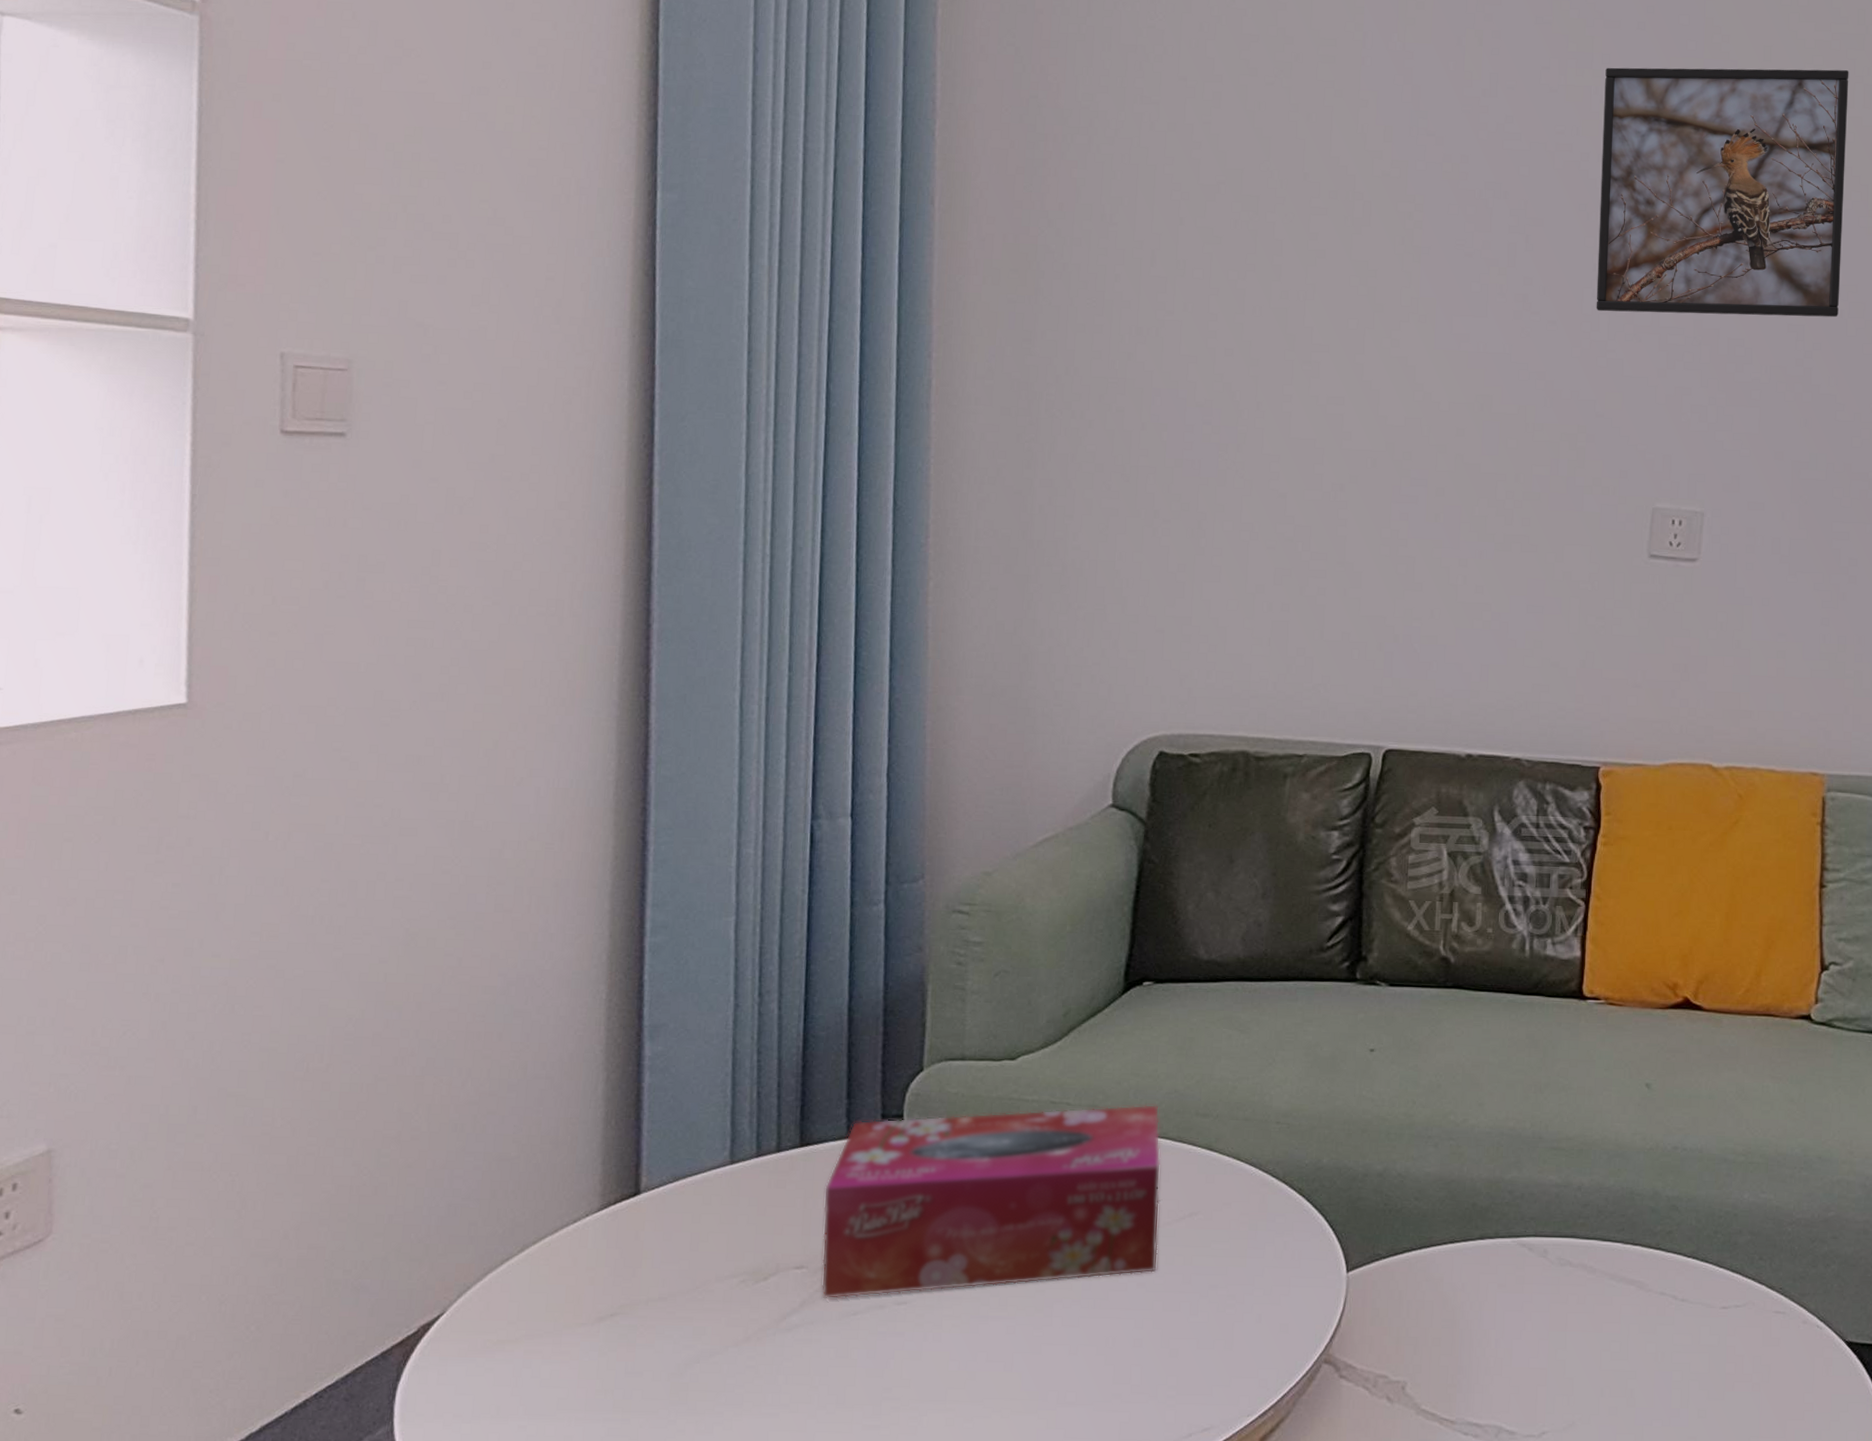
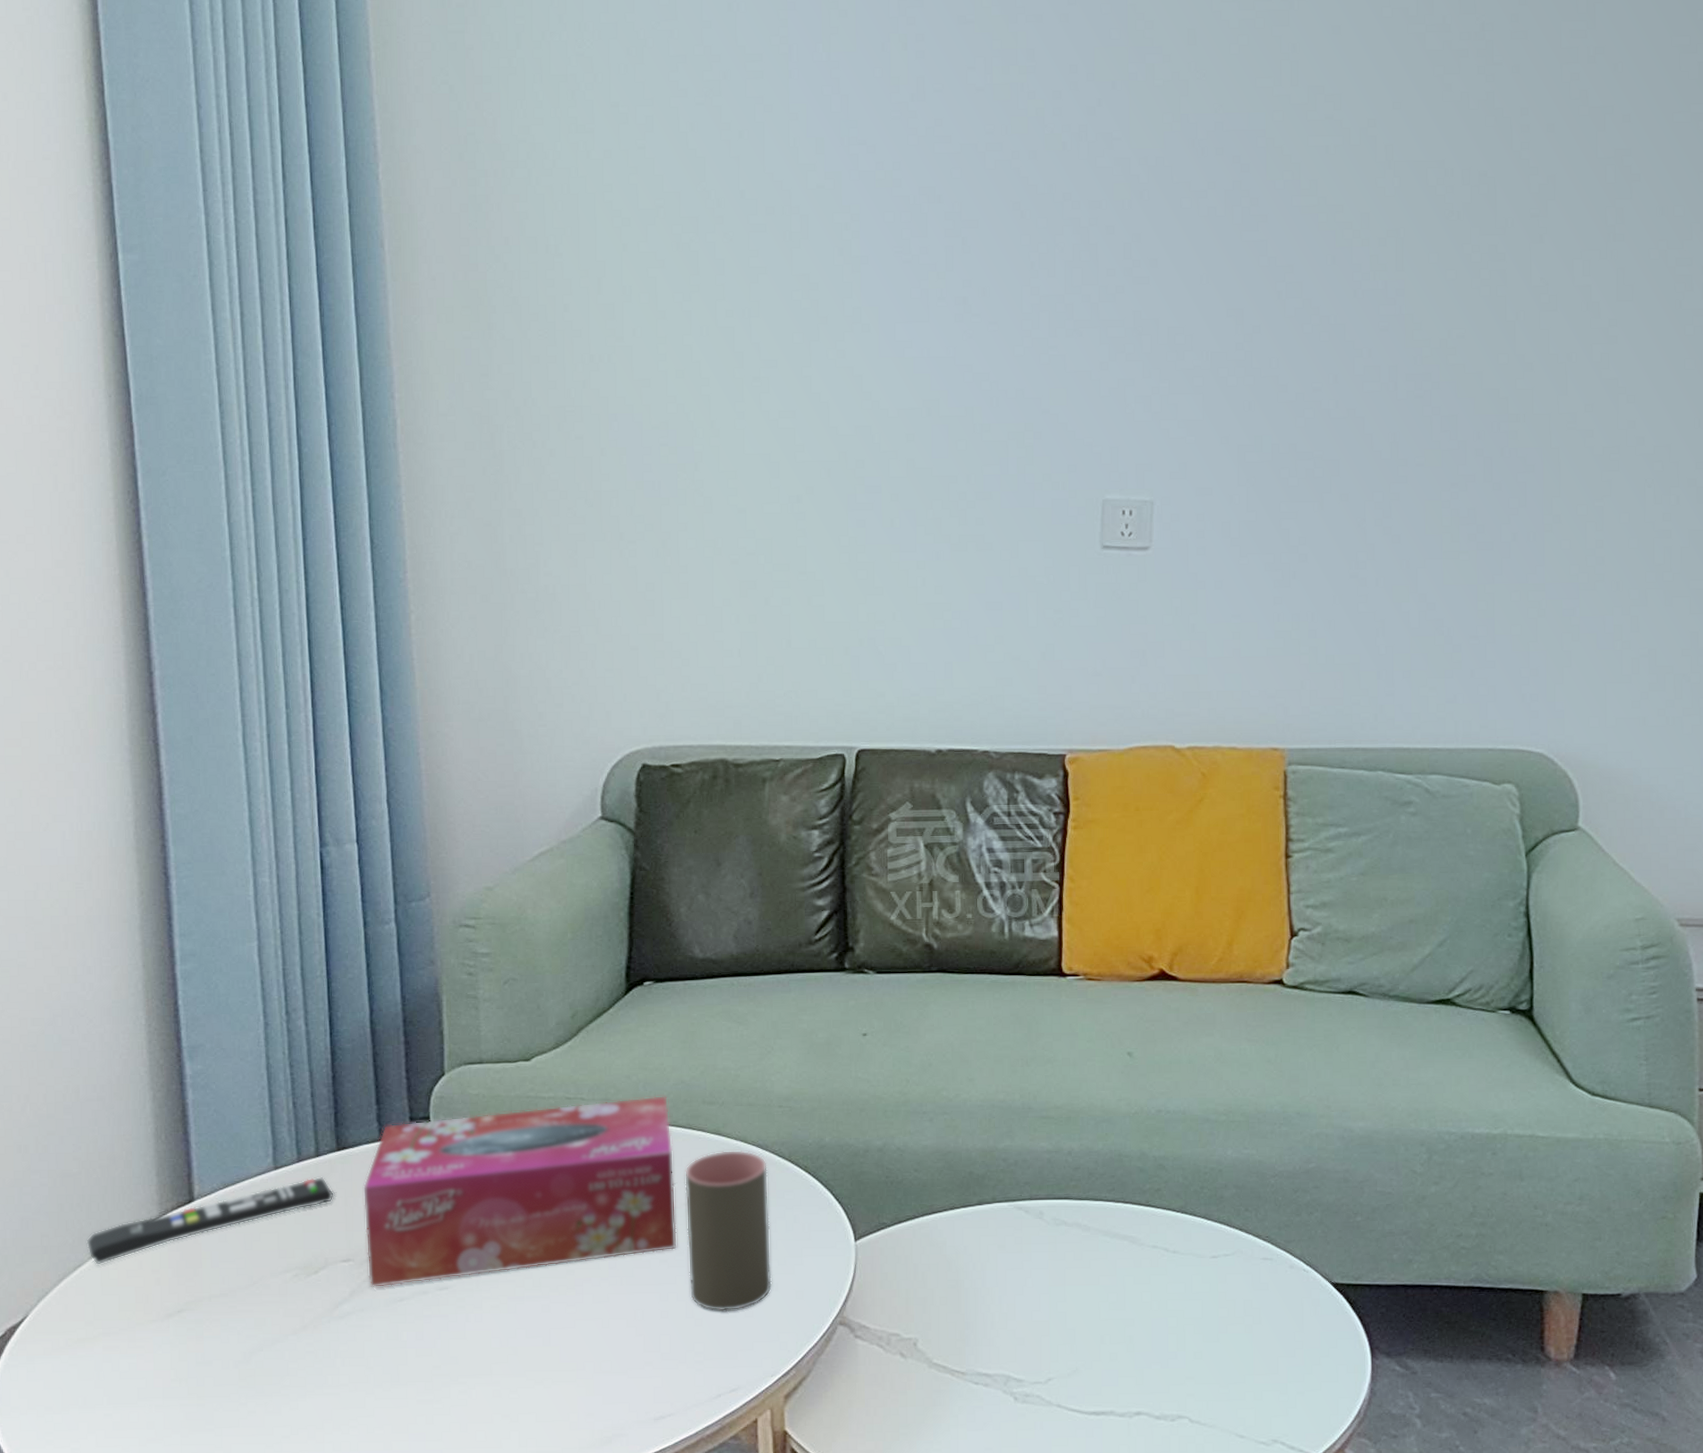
remote control: none [517,1174,793,1259] -> present [86,1176,334,1265]
cup: none [1166,1167,1260,1343] -> present [684,1149,772,1311]
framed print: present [1596,67,1849,318] -> none [1031,48,1277,309]

